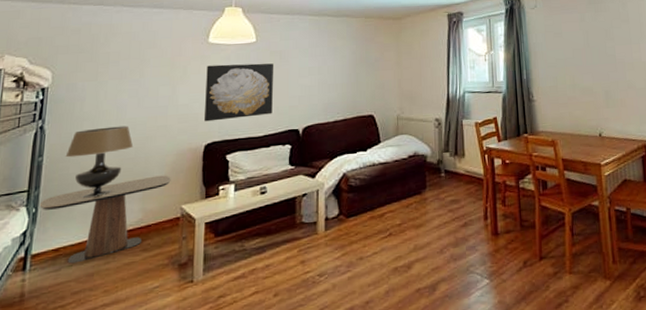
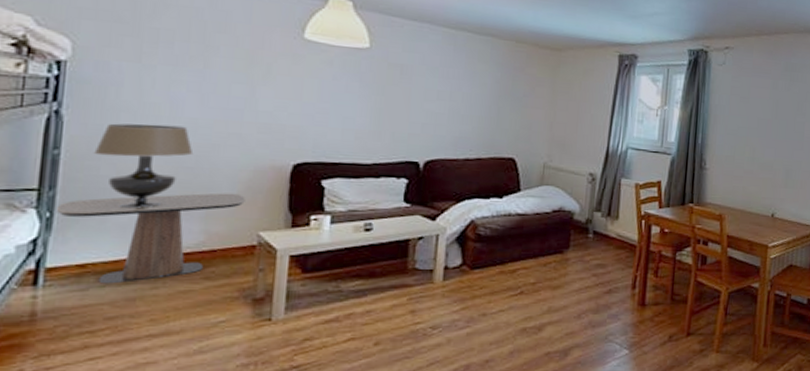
wall art: present [205,63,274,122] -> none [294,67,393,140]

